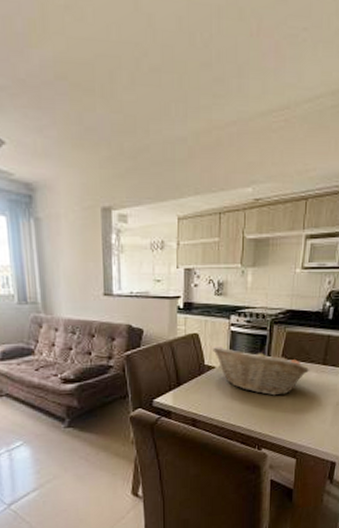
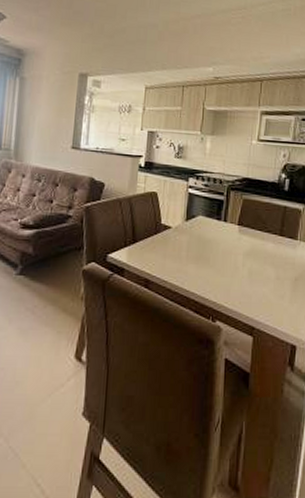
fruit basket: present [213,347,310,396] -> none [170,207,267,264]

